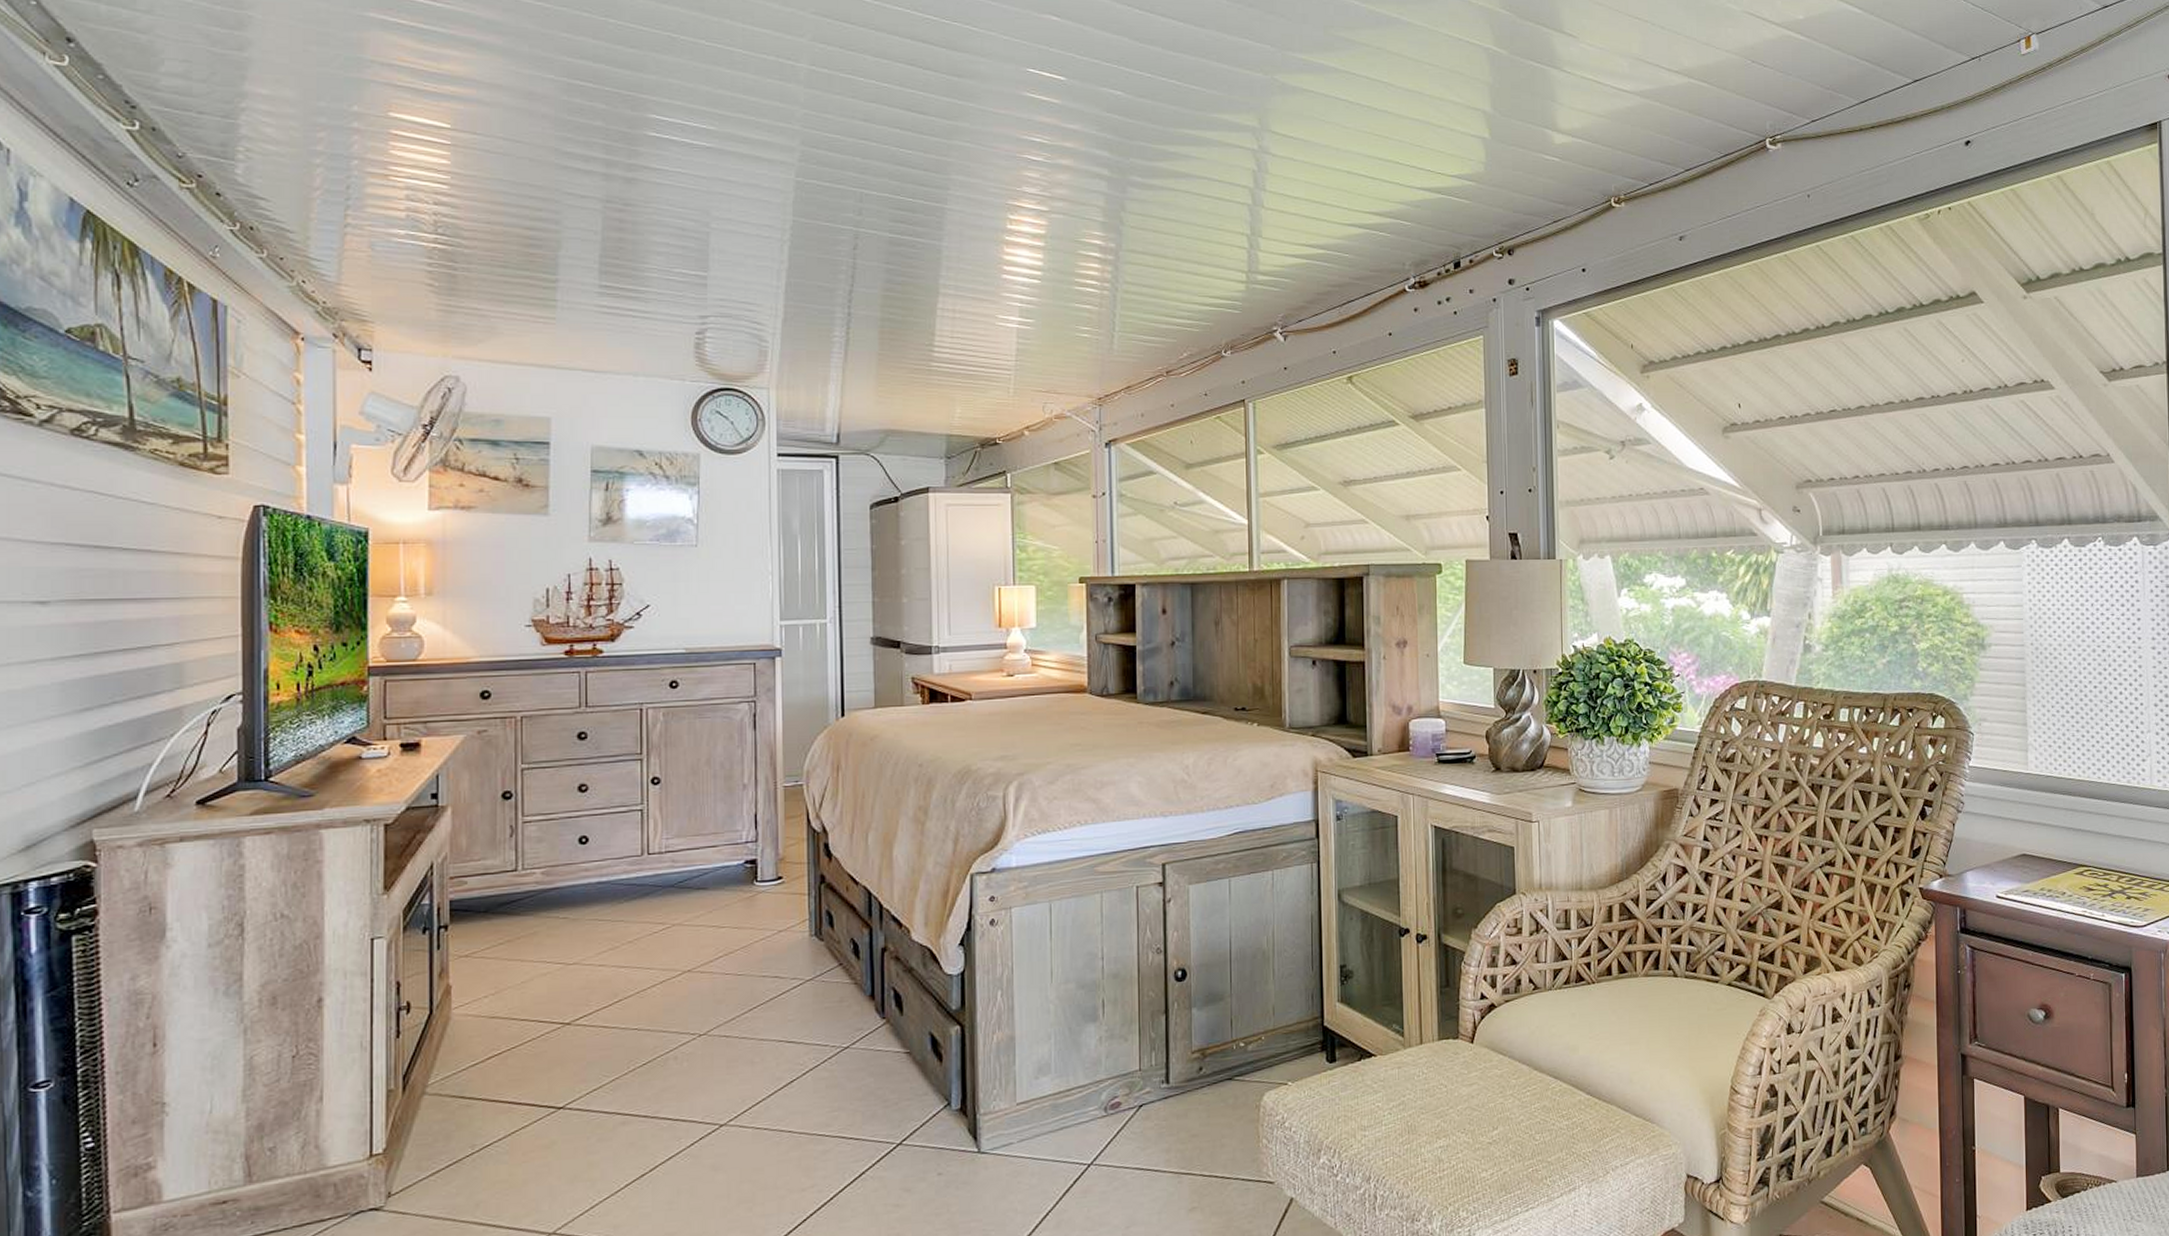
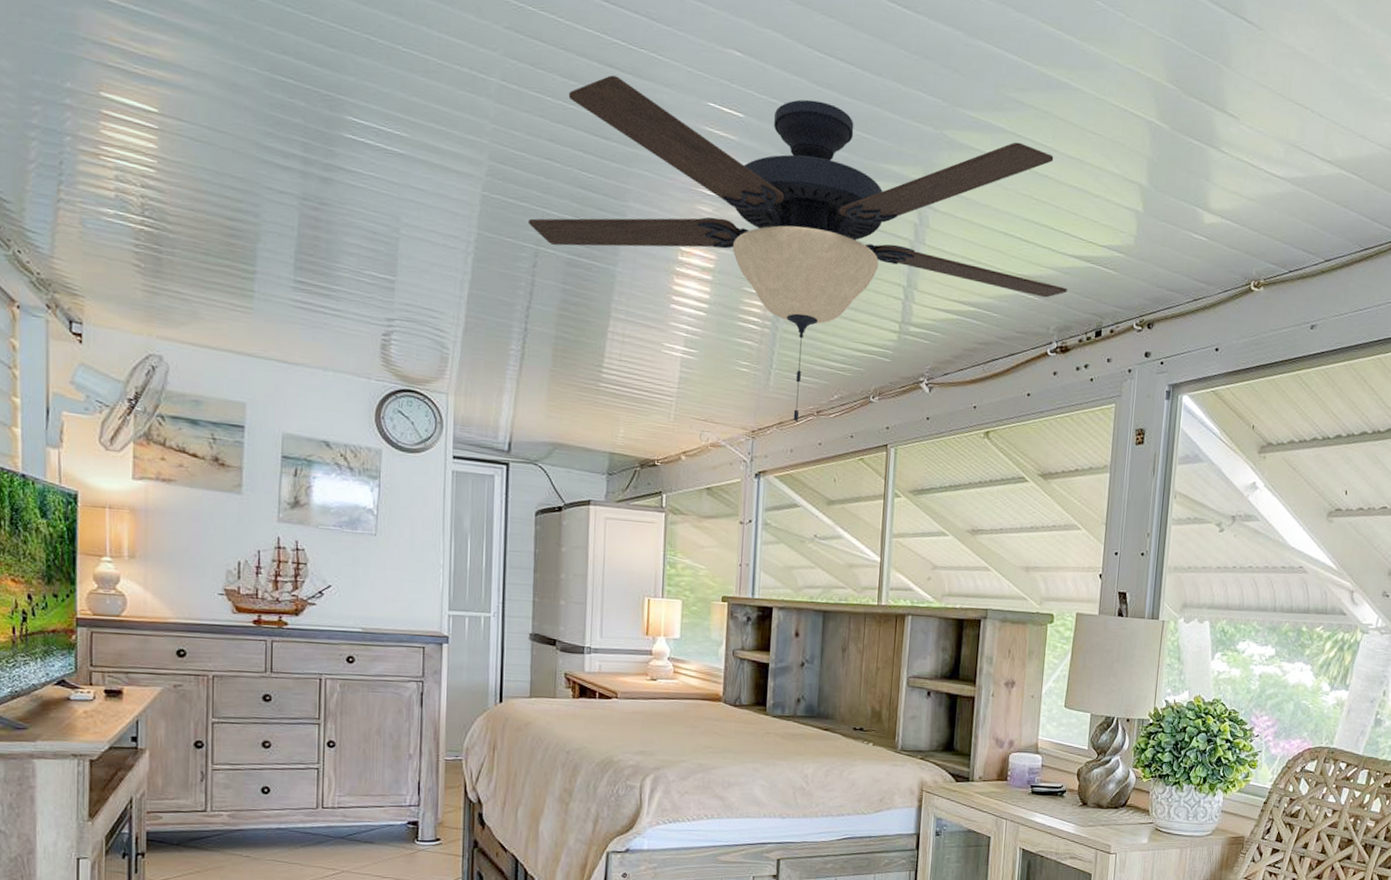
ceiling fan: none [845,50,1420,384] -> present [528,75,1067,421]

